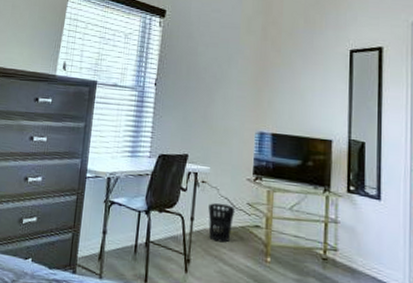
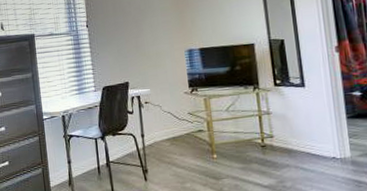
wastebasket: present [208,203,236,243] -> none [155,118,179,151]

